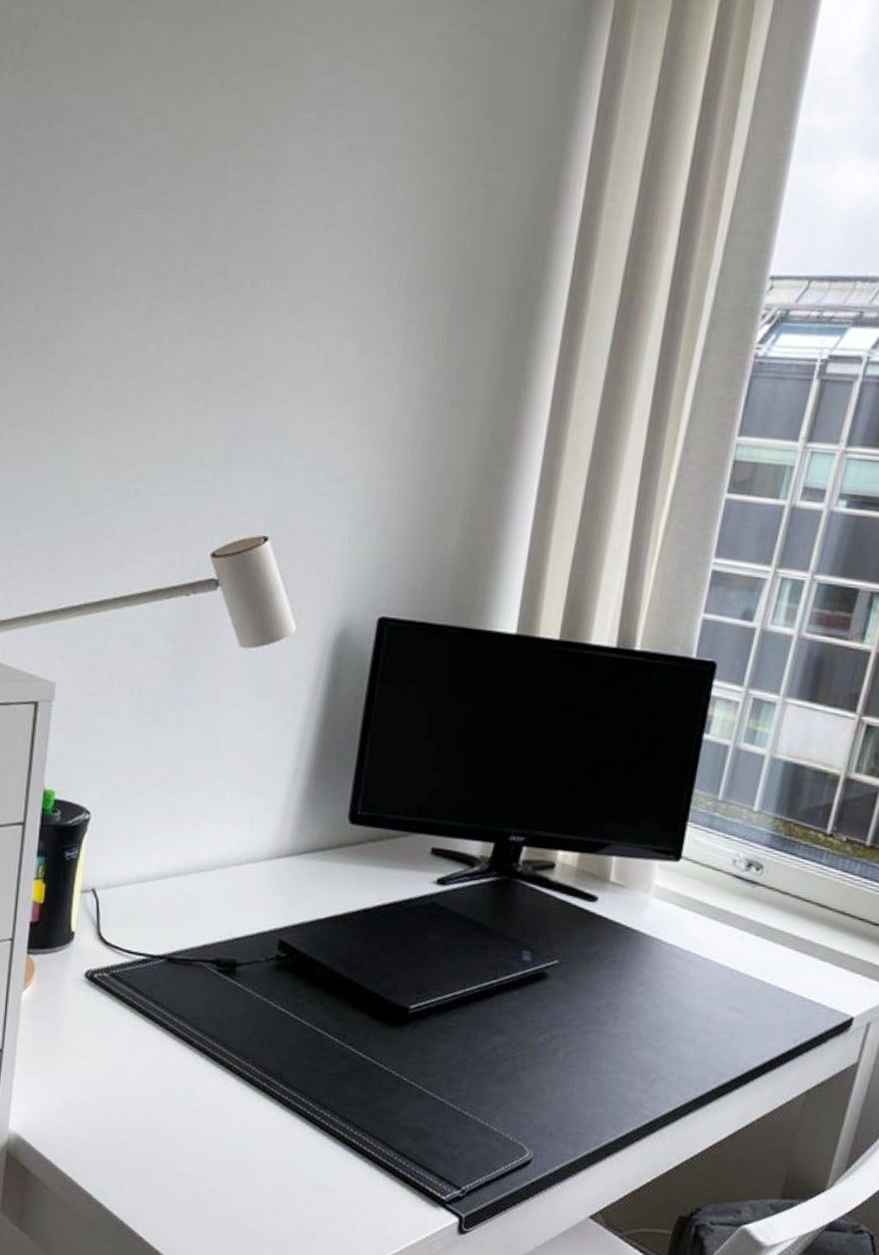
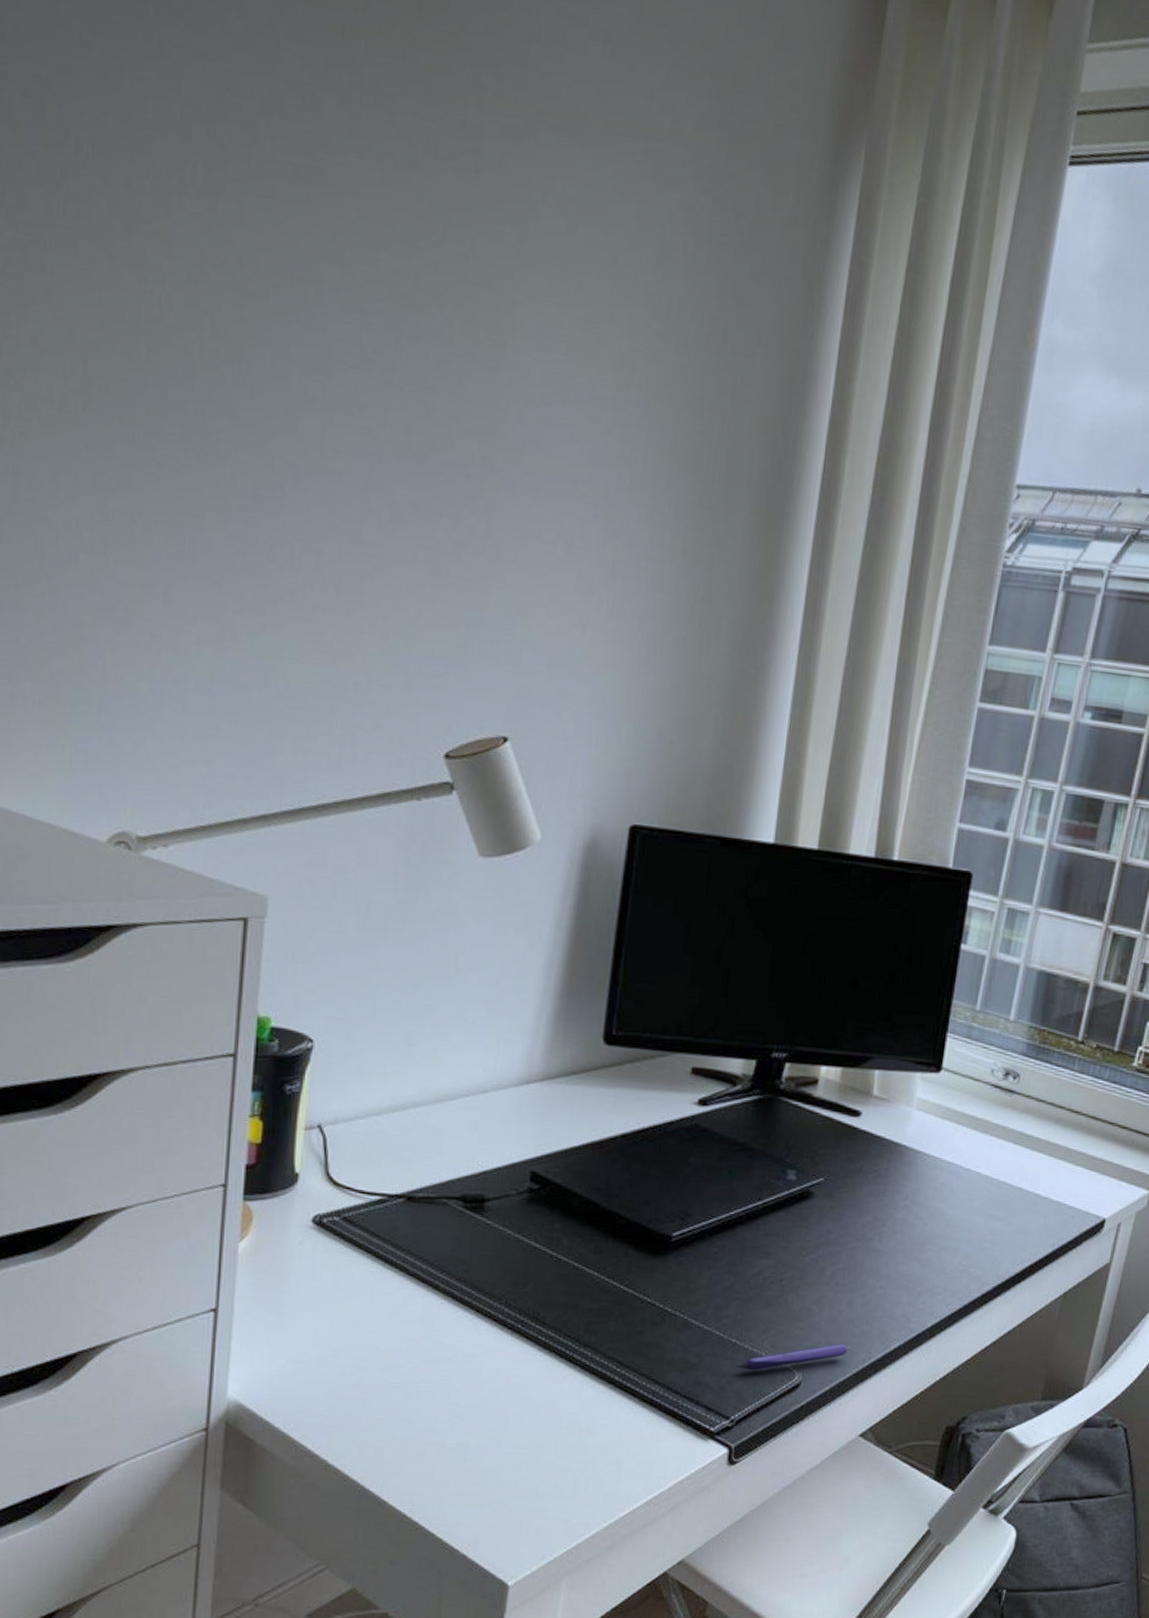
pen: none [467,1124,582,1144] -> present [735,1343,851,1371]

